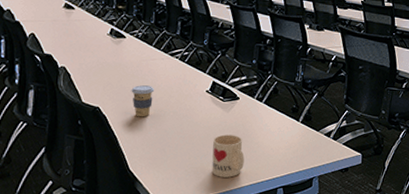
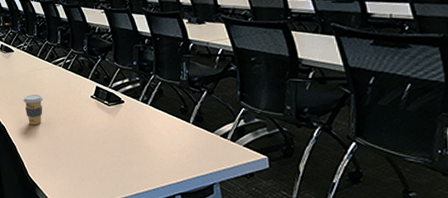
mug: present [211,134,245,178] -> none [103,139,137,184]

